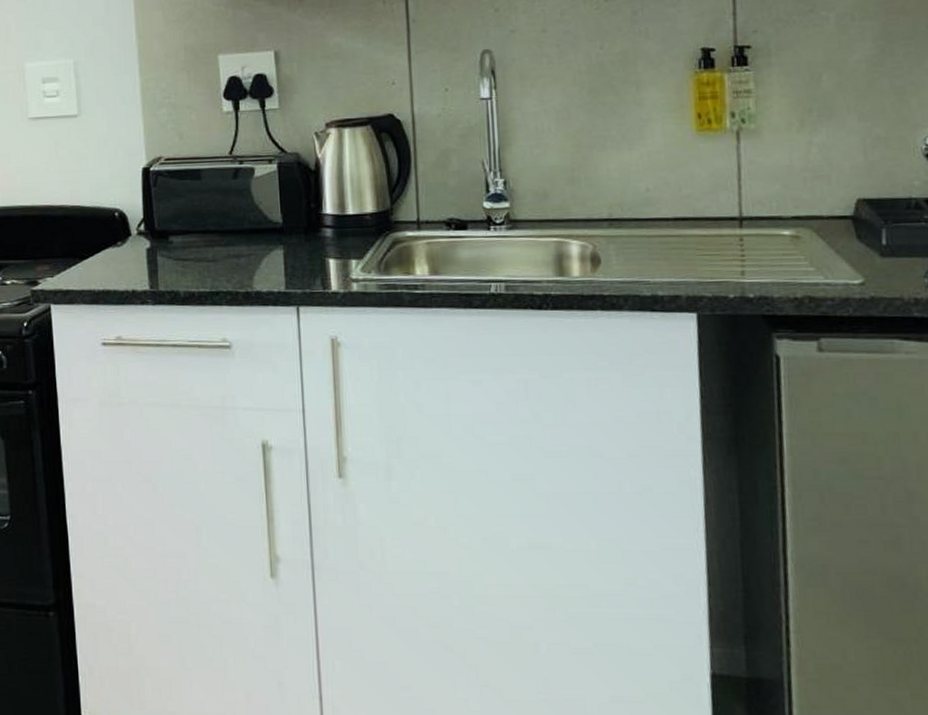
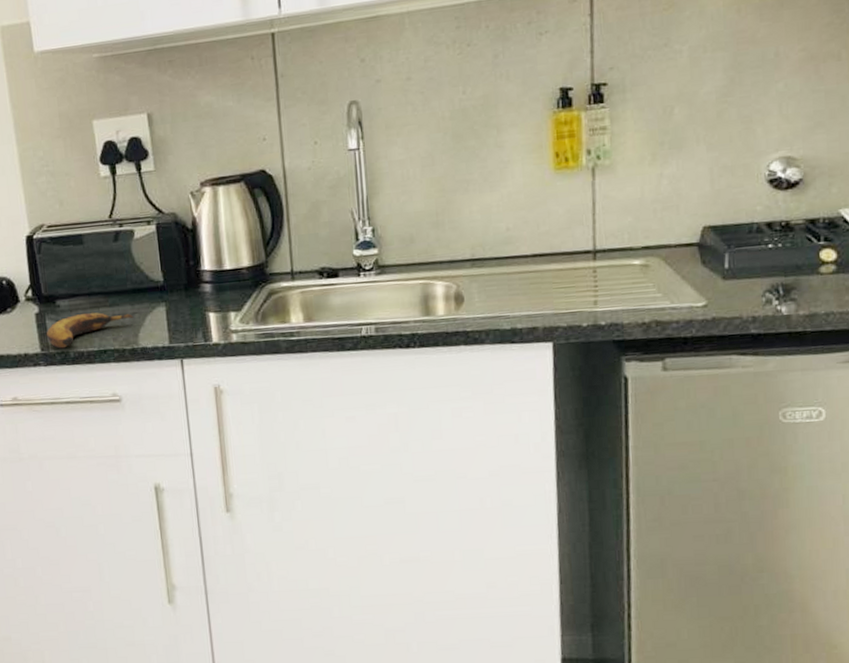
banana: none [156,251,250,287] -> present [46,312,134,349]

